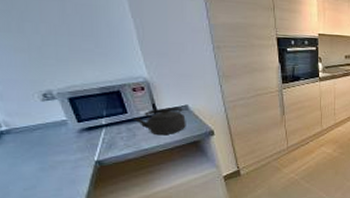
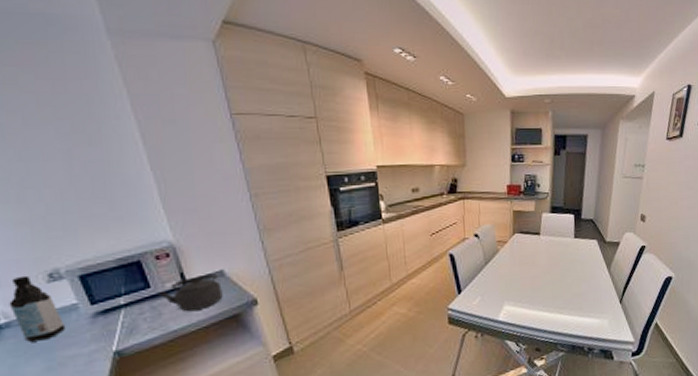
water bottle: none [9,93,57,147] -> present [9,275,66,342]

